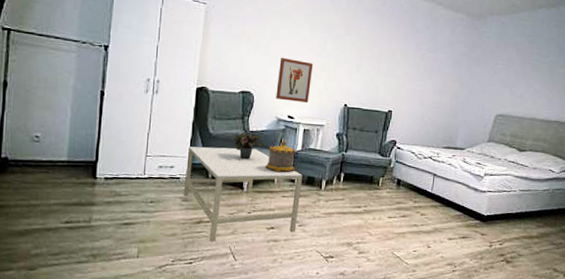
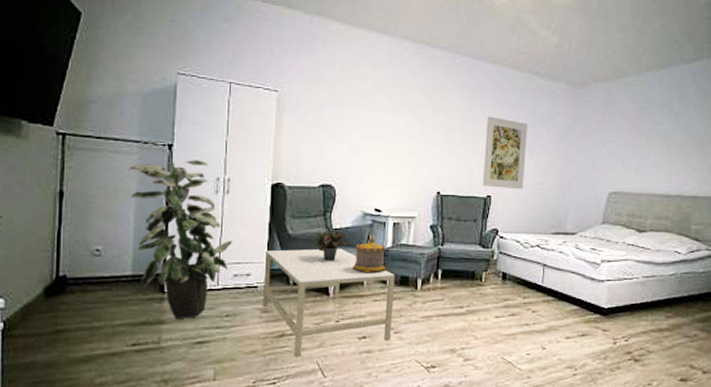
indoor plant: none [67,61,160,202] -> present [129,160,233,318]
wall art: present [276,57,314,103] -> none [360,144,400,193]
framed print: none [385,39,429,107] -> present [482,116,527,190]

